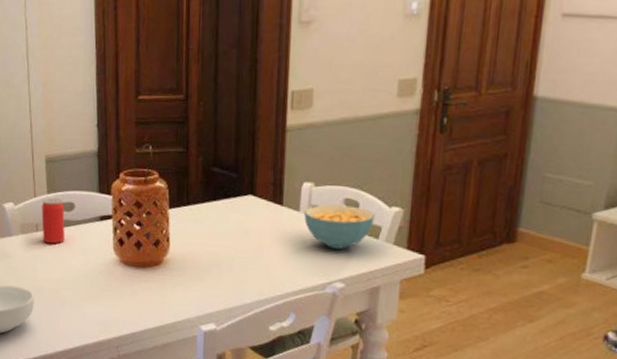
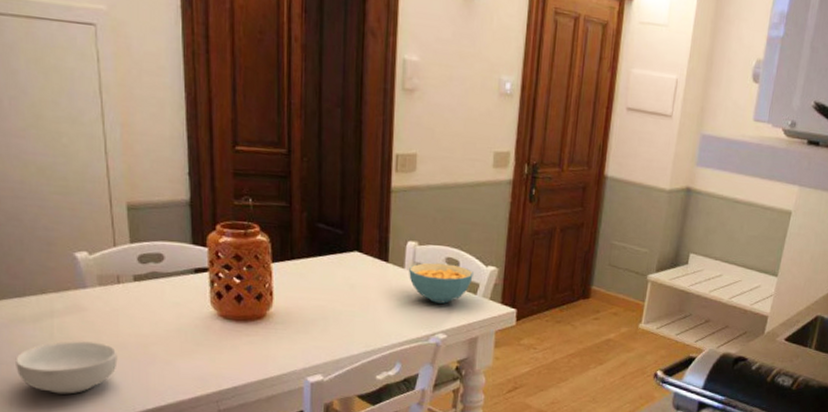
beverage can: present [41,198,65,244] -> none [123,248,153,297]

